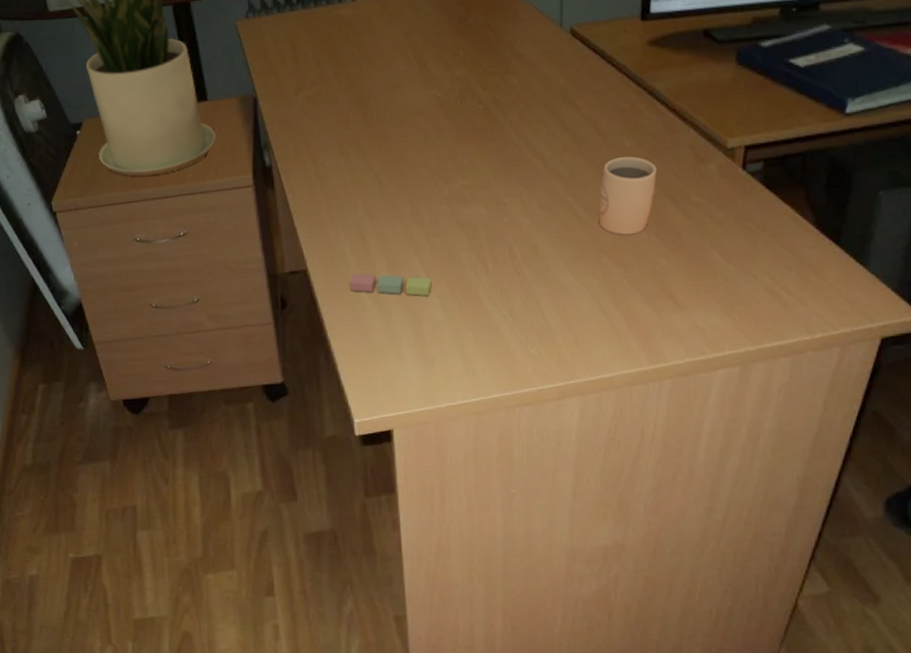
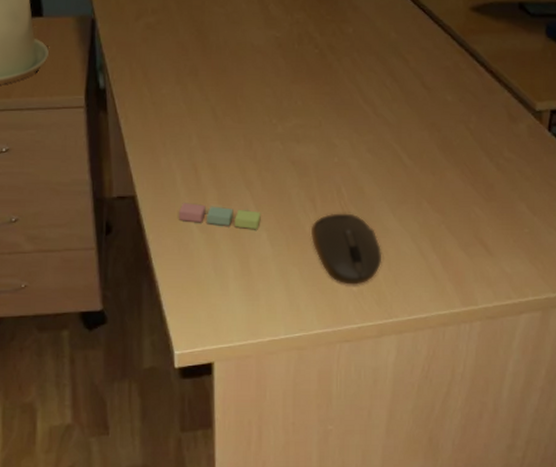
computer mouse: none [483,273,561,347] -> present [310,213,382,285]
mug: present [598,156,657,236] -> none [421,110,475,184]

